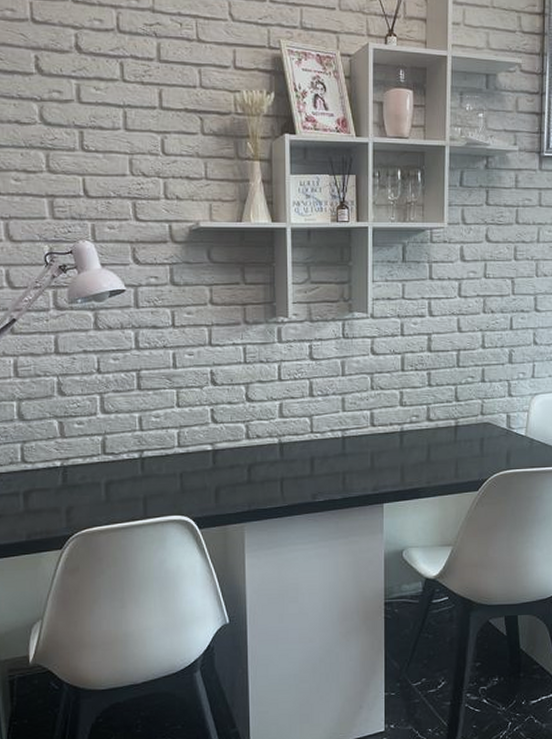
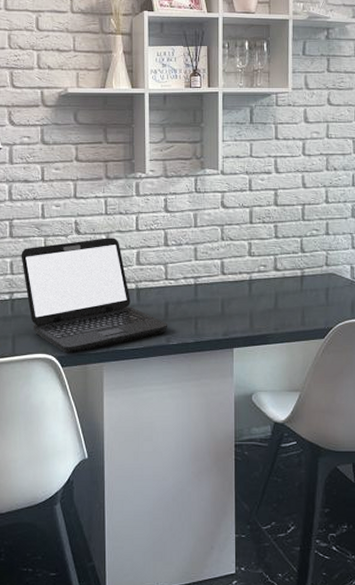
laptop: none [151,389,314,515] -> present [21,238,168,354]

